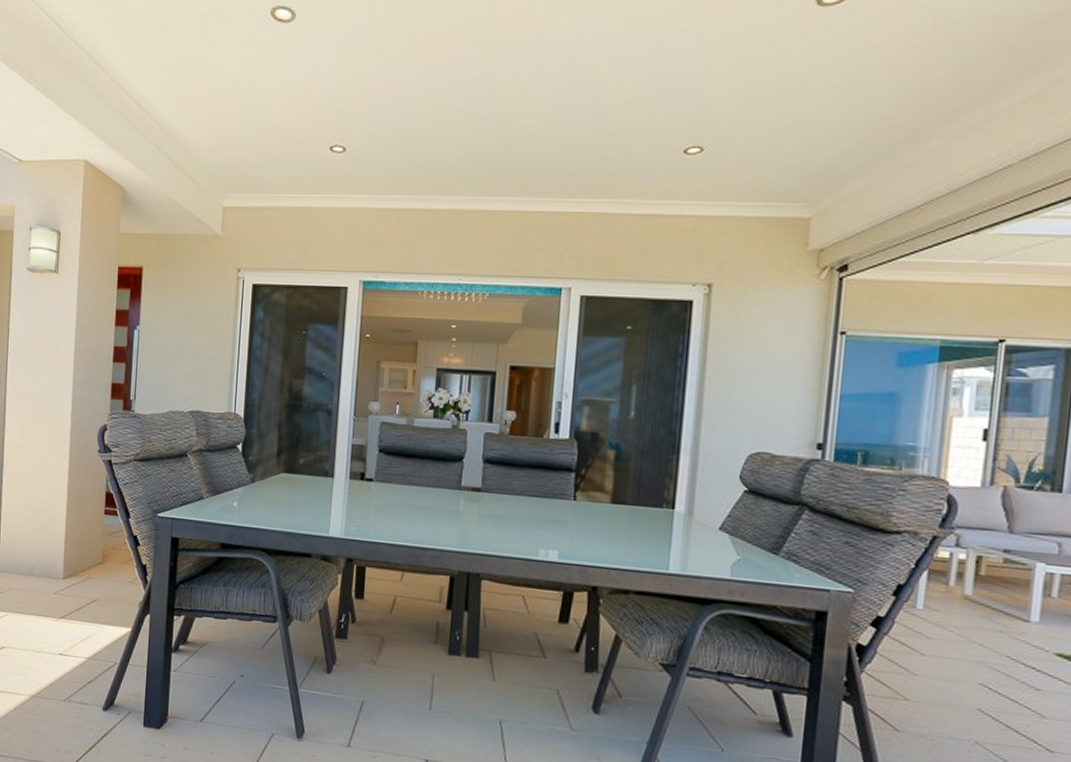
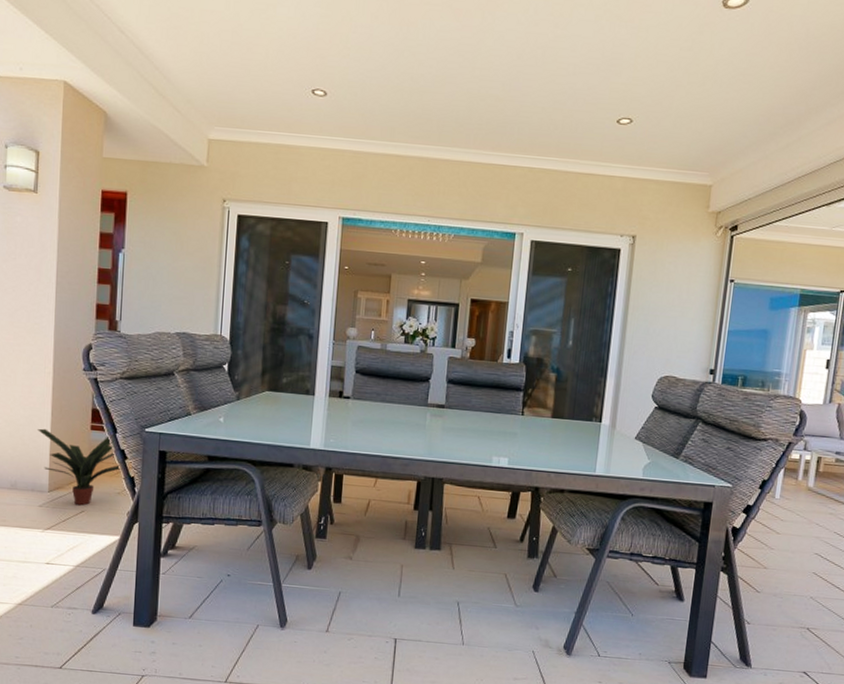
potted plant: none [54,512,135,595] -> present [38,428,122,506]

